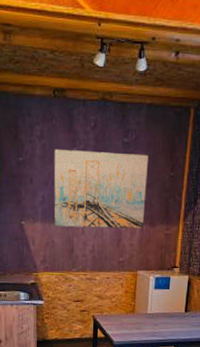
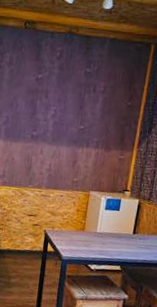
wall art: present [53,149,148,229] -> none [15,74,108,153]

